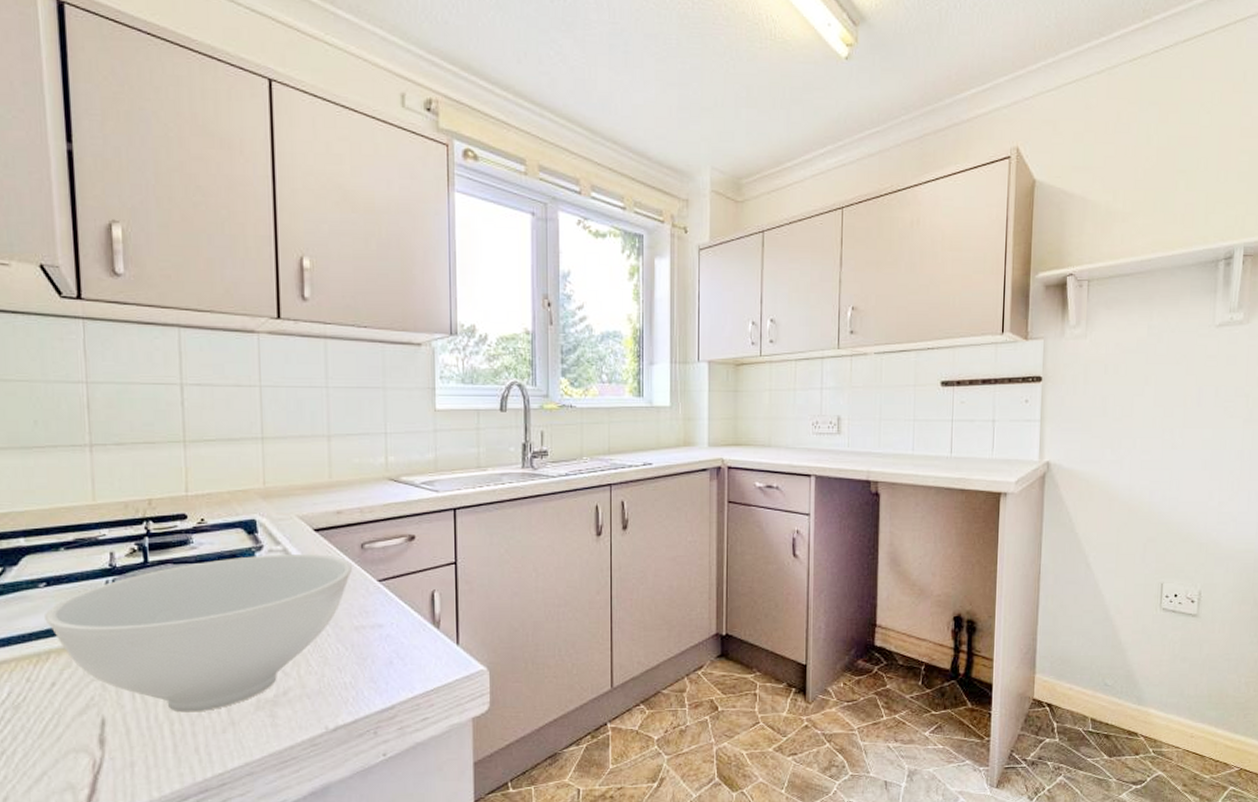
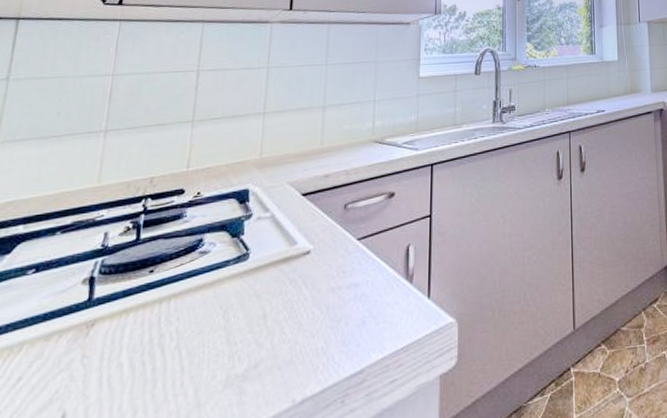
bowl: present [45,554,353,713] -> none [26,218,335,399]

